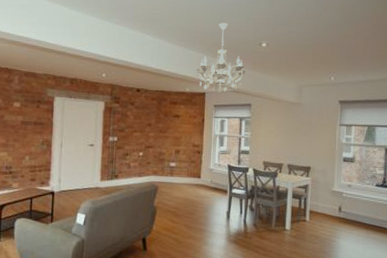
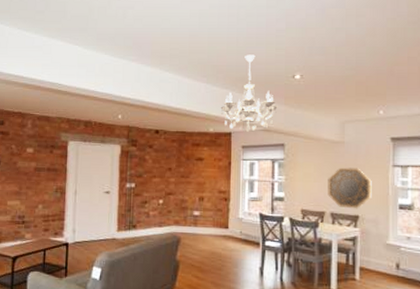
home mirror: none [286,125,322,161] -> present [328,167,372,209]

